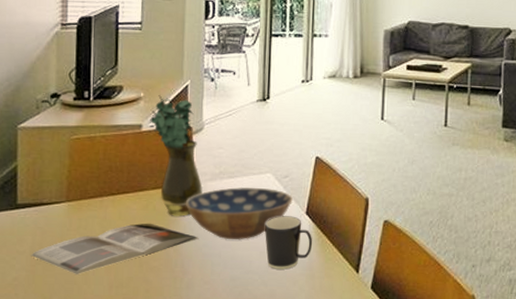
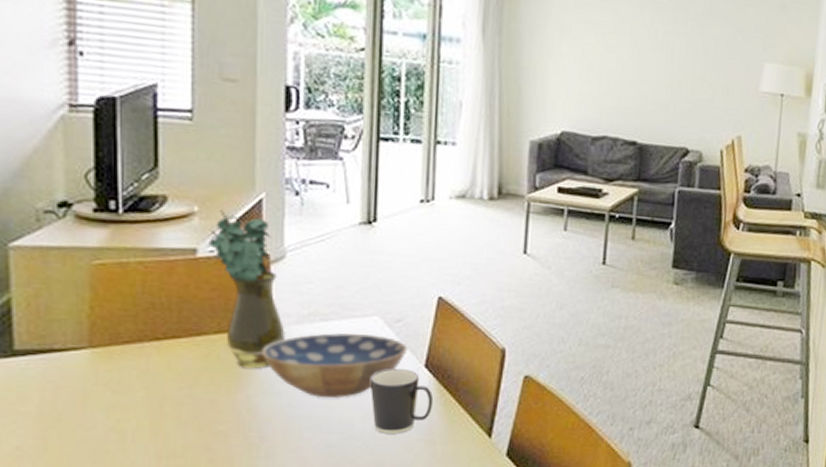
magazine: present [31,223,199,274] -> none [39,376,282,442]

